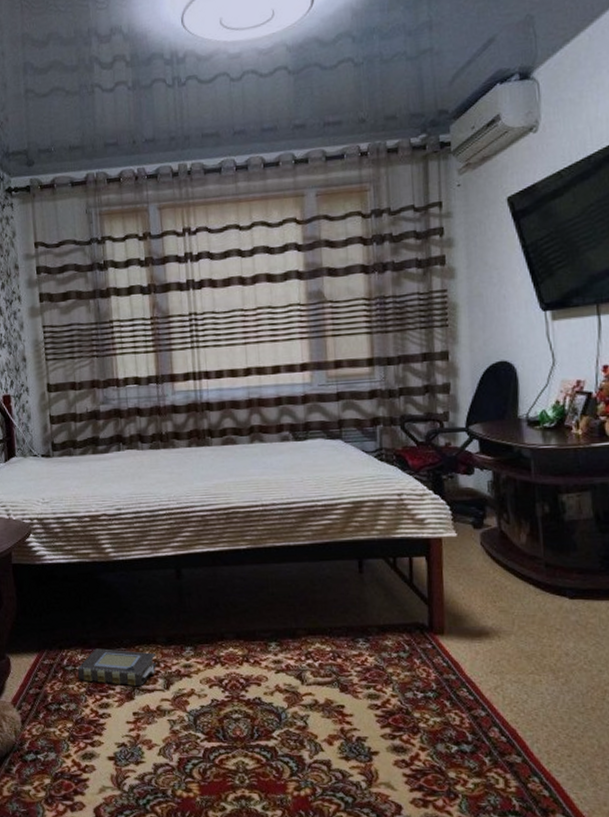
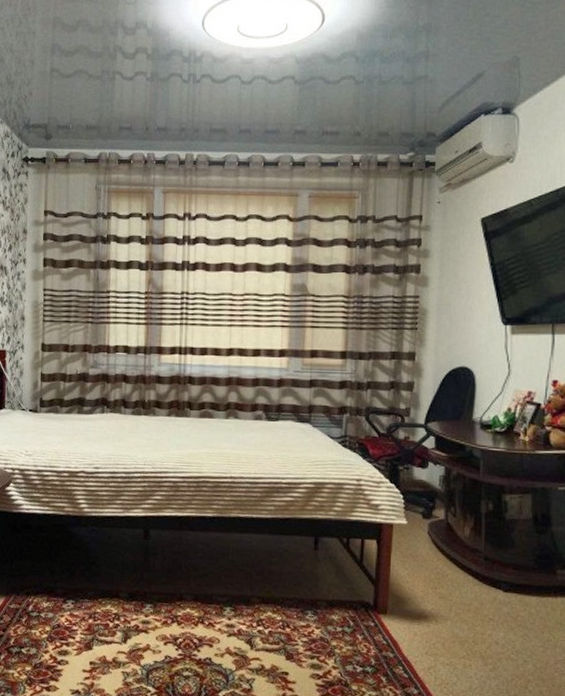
book: present [77,648,157,686] -> none [41,597,118,637]

